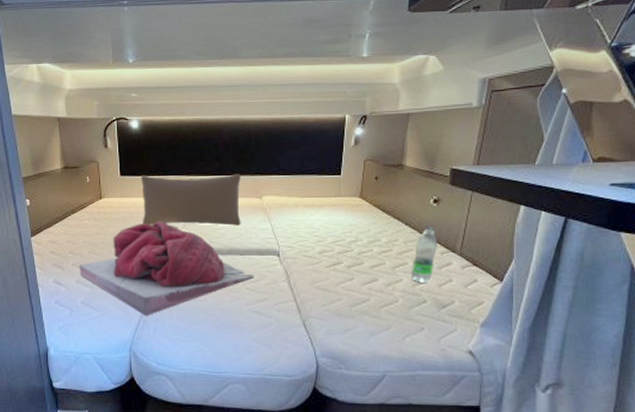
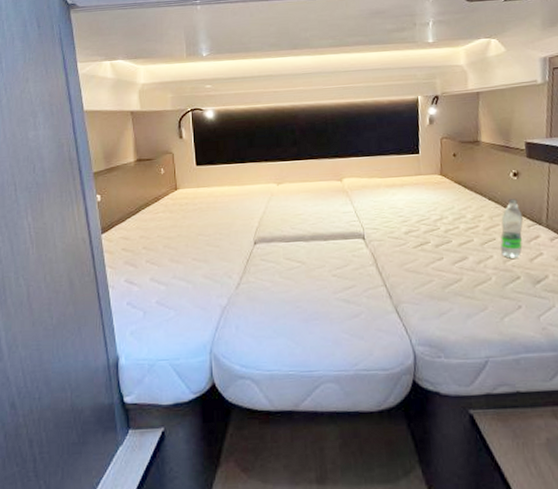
towel: present [79,221,254,316] -> none [154,209,340,313]
pillow: present [141,174,241,226] -> none [218,158,323,215]

